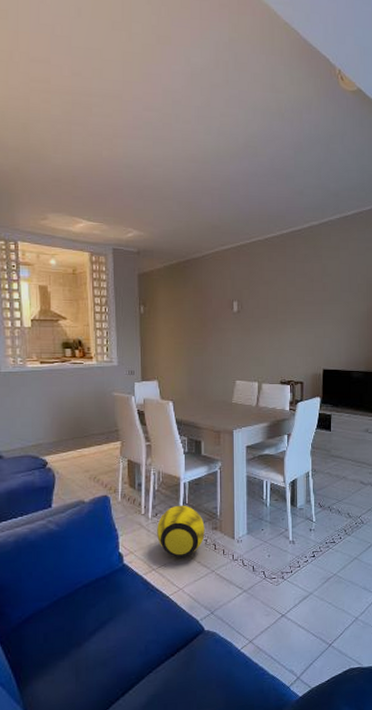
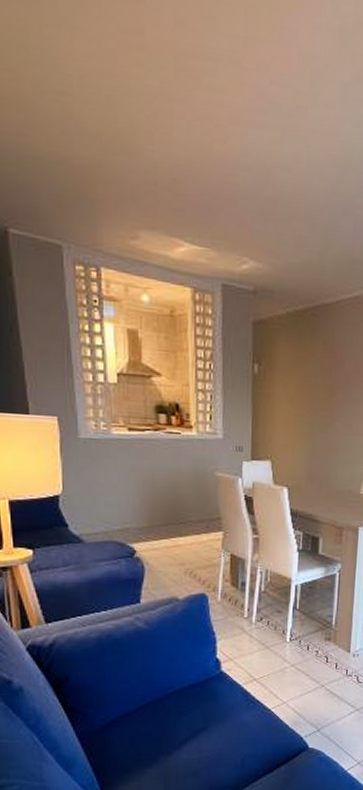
ball: present [157,505,205,558] -> none [261,610,317,669]

